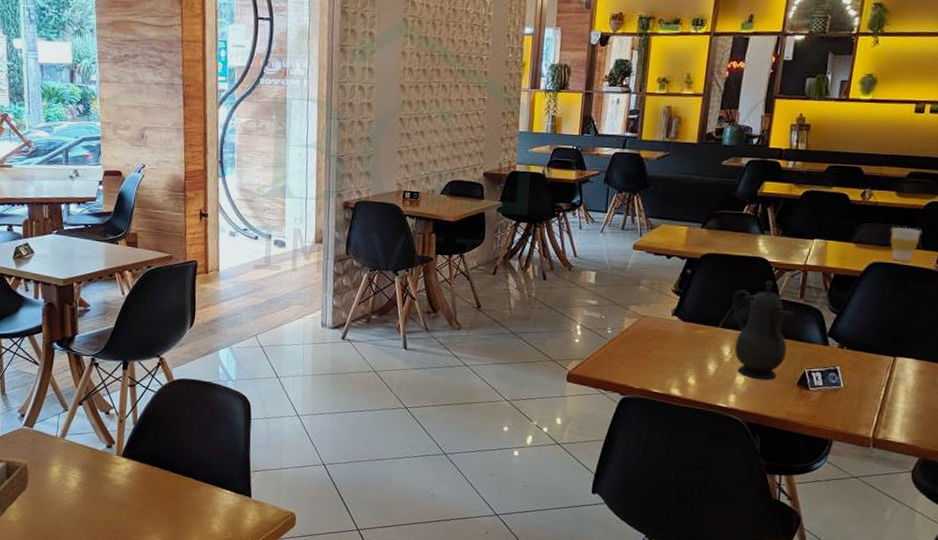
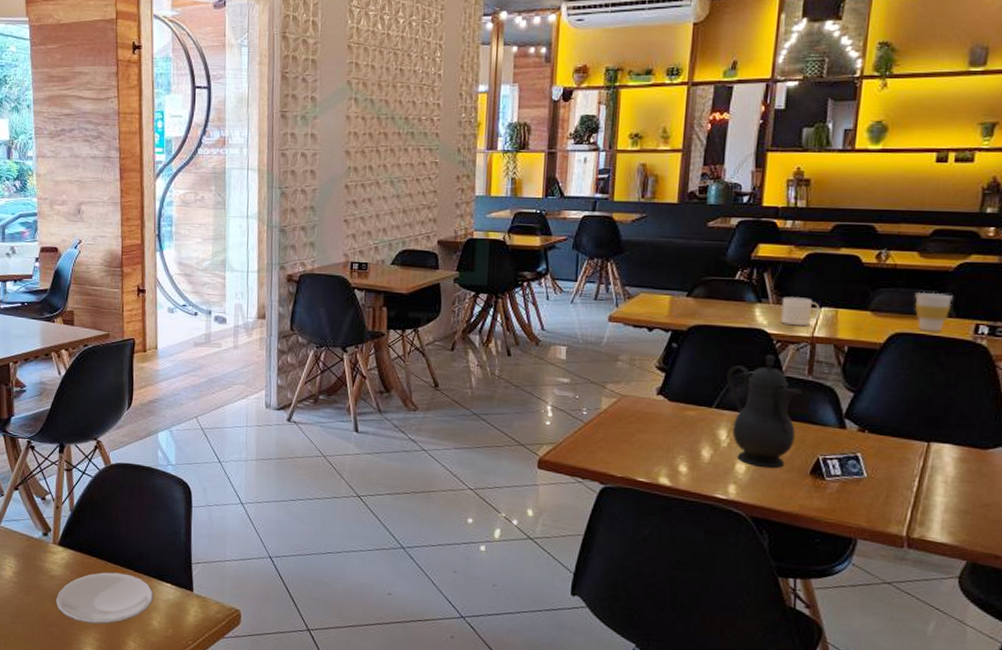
saucer: none [119,481,215,530] -> present [55,572,154,624]
mug: none [779,229,813,256] -> present [780,297,821,326]

